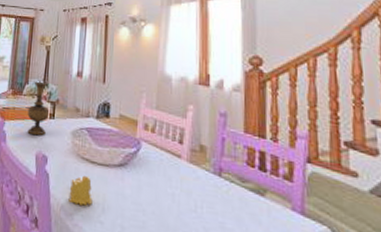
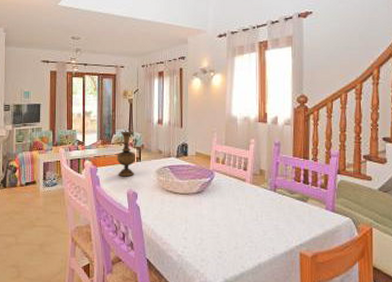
candle: present [68,175,93,206] -> none [157,204,177,227]

